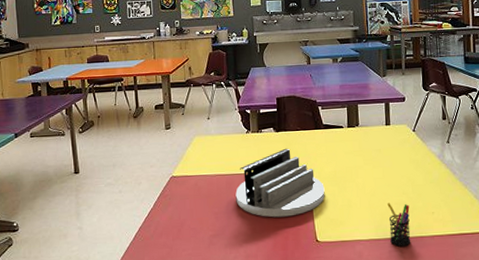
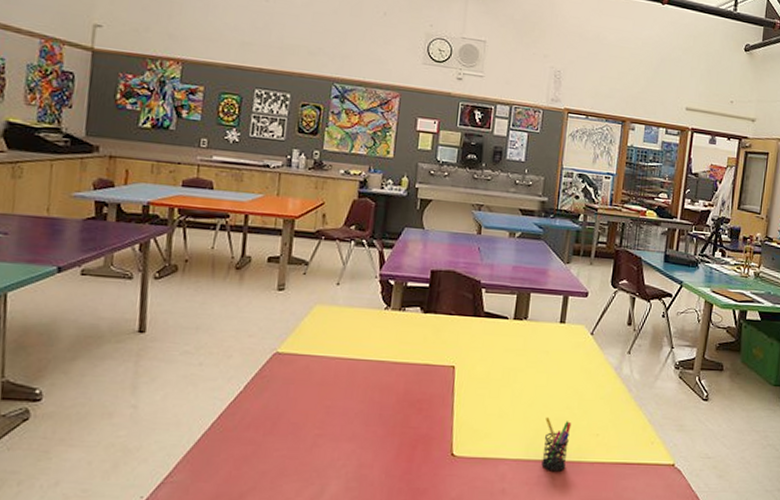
desk organizer: present [235,148,325,218] -> none [356,335,473,421]

